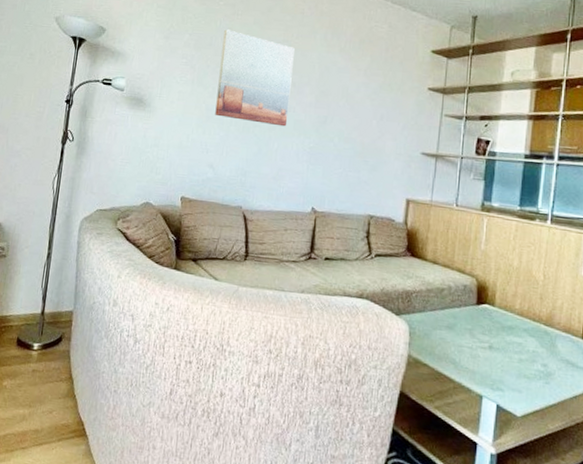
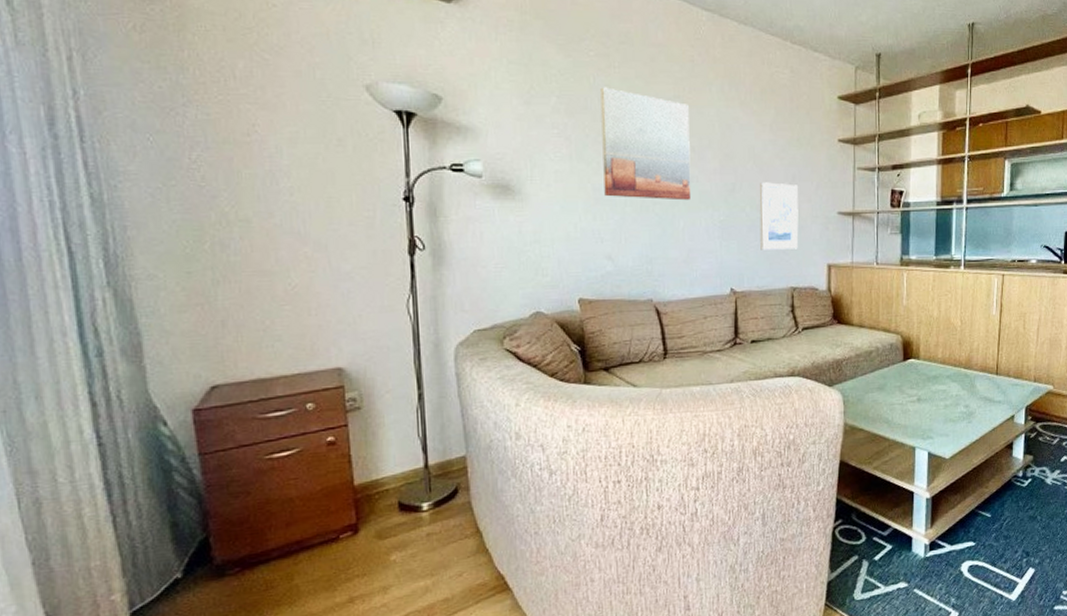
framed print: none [343,118,385,181] -> present [759,182,799,250]

